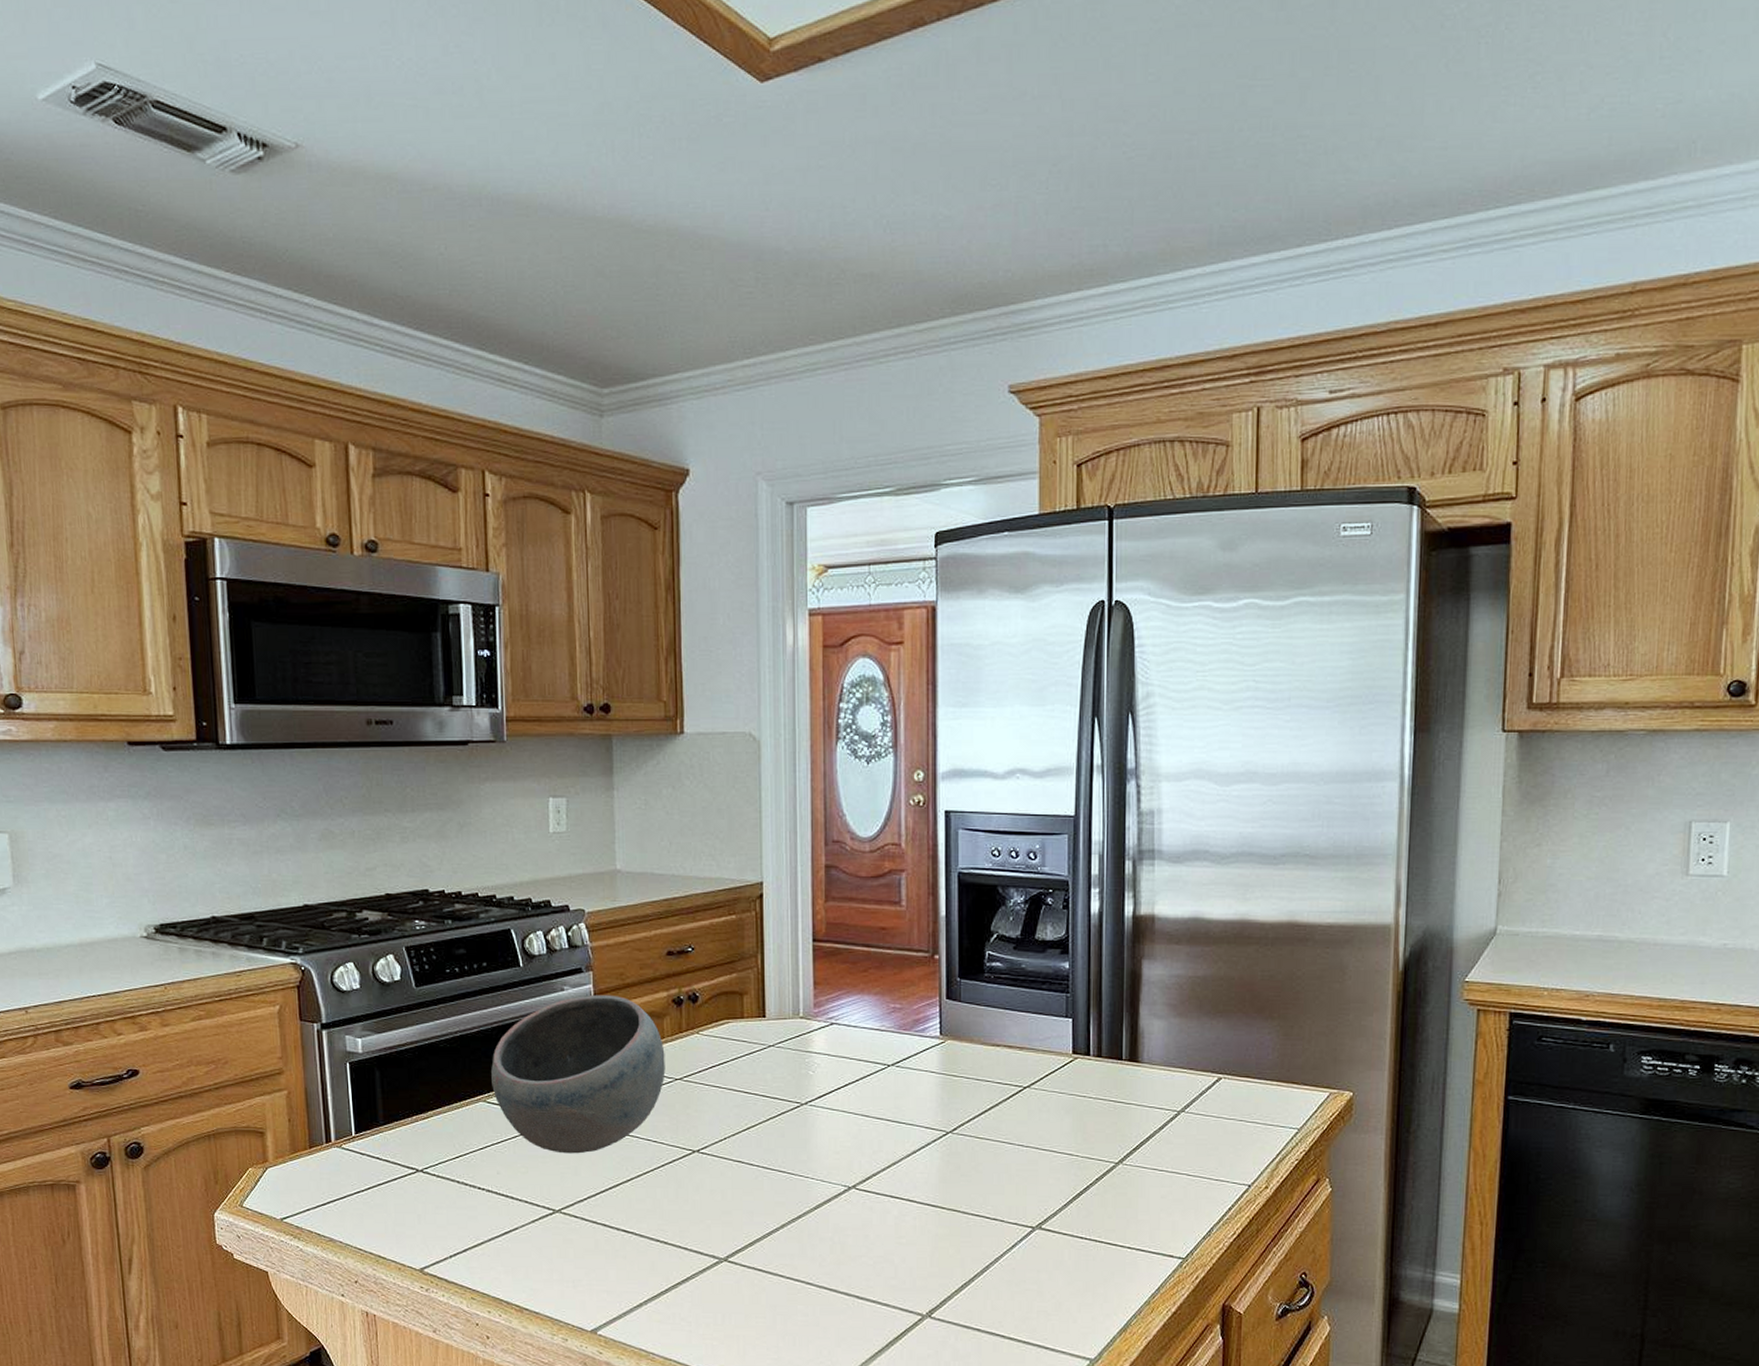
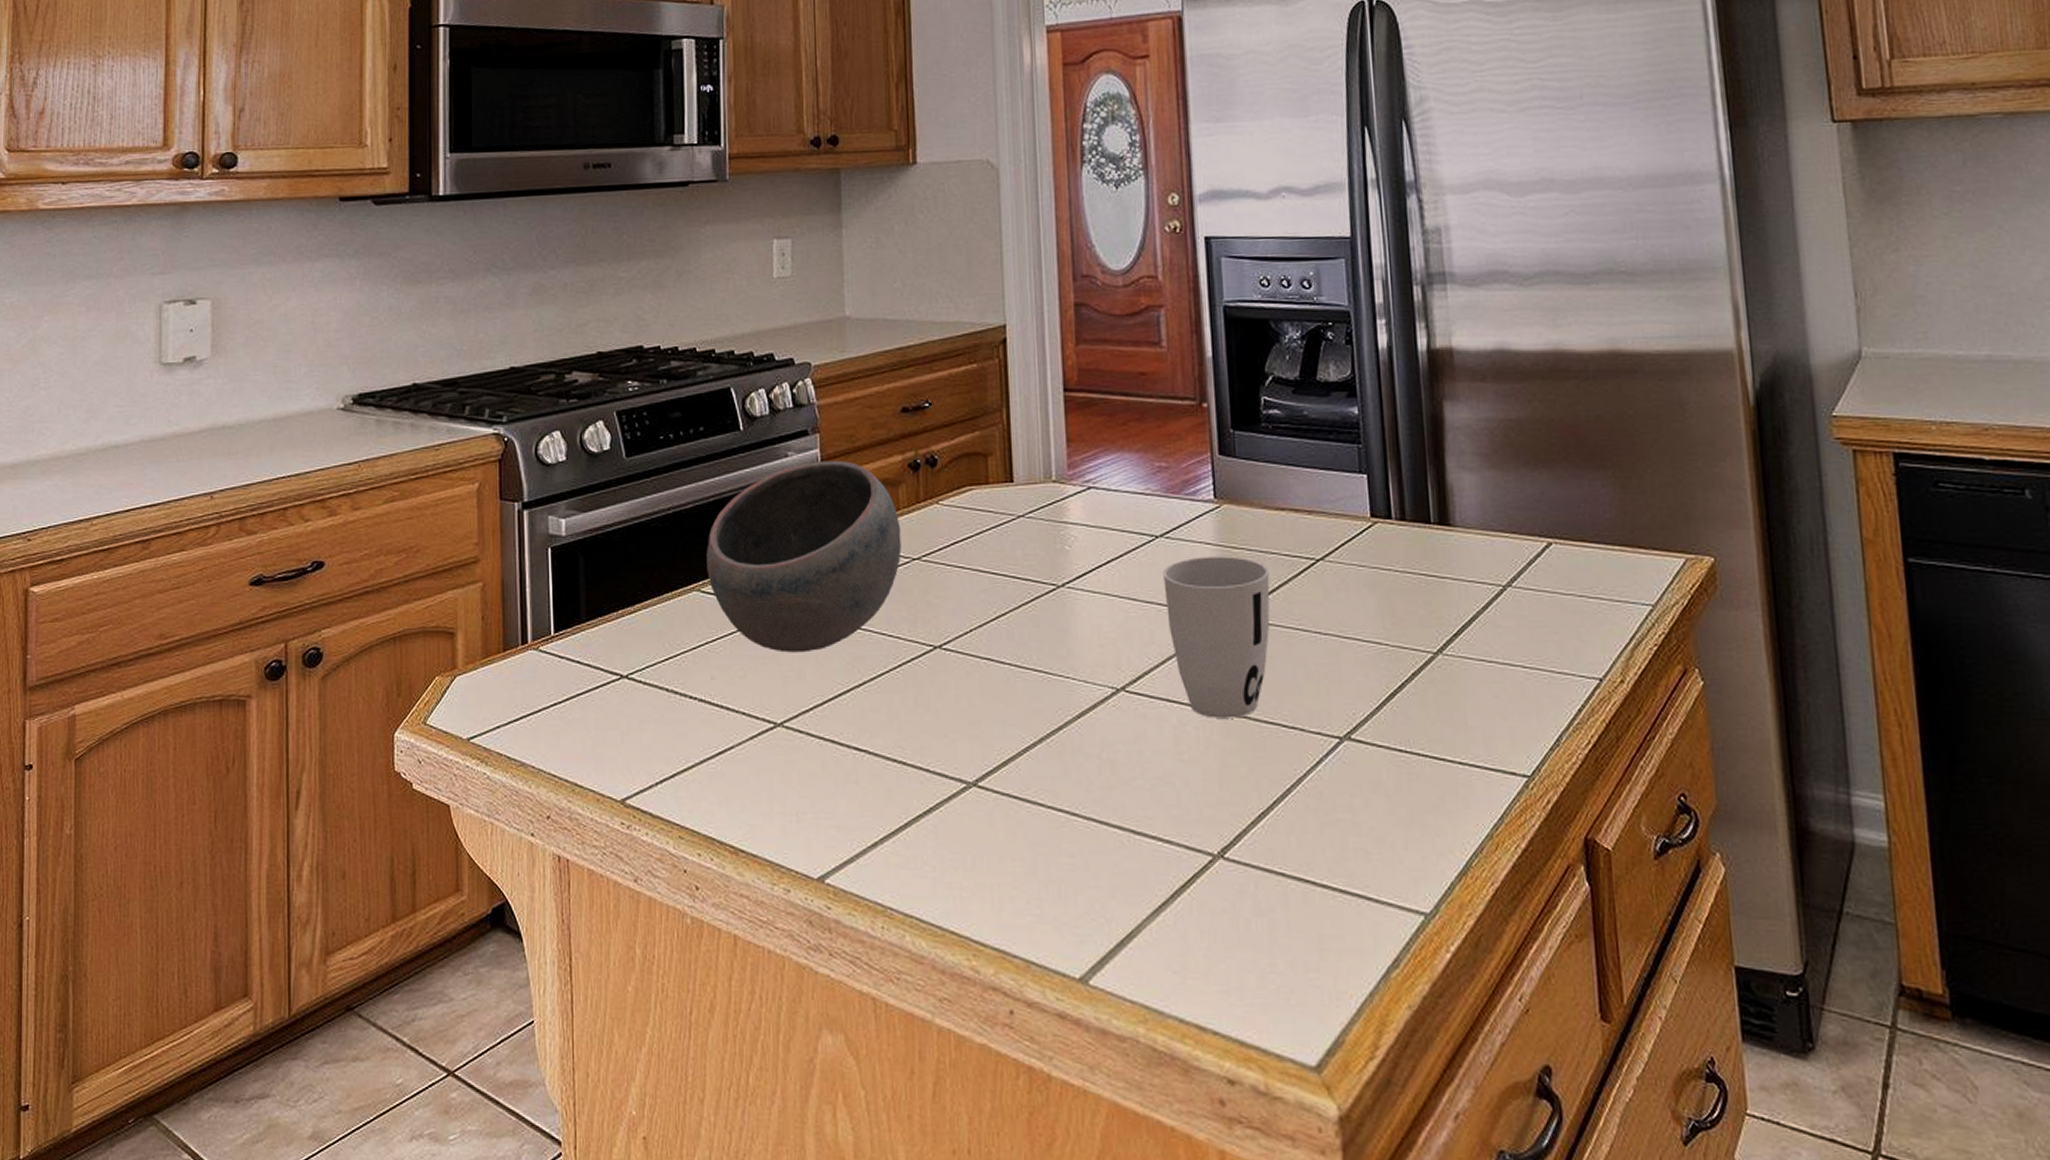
cup: none [893,1082,983,1211] -> present [1163,556,1270,718]

